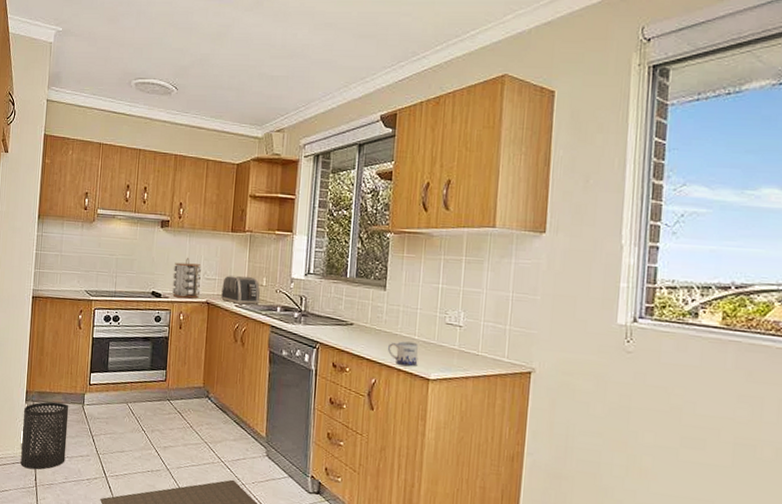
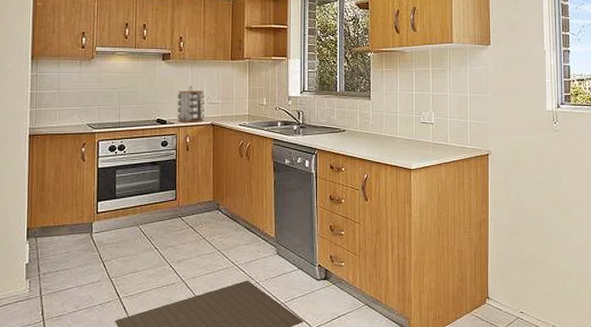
trash can: present [20,401,69,470] -> none [24,235,76,305]
toaster: present [221,275,260,305] -> none [225,98,262,123]
mug: present [387,341,419,367] -> none [375,140,401,161]

